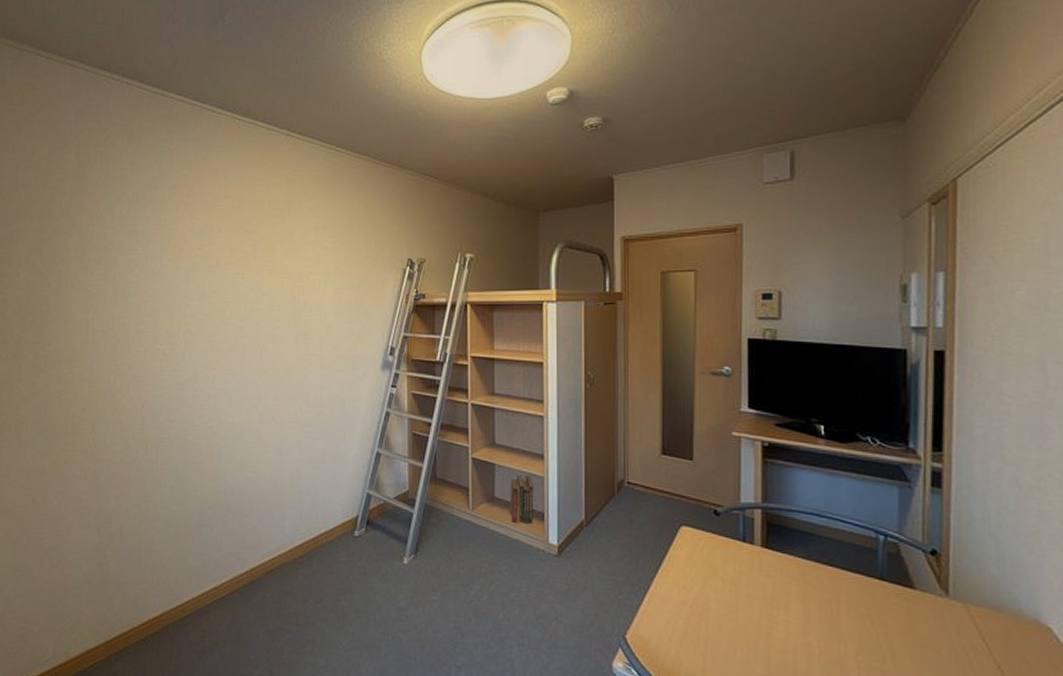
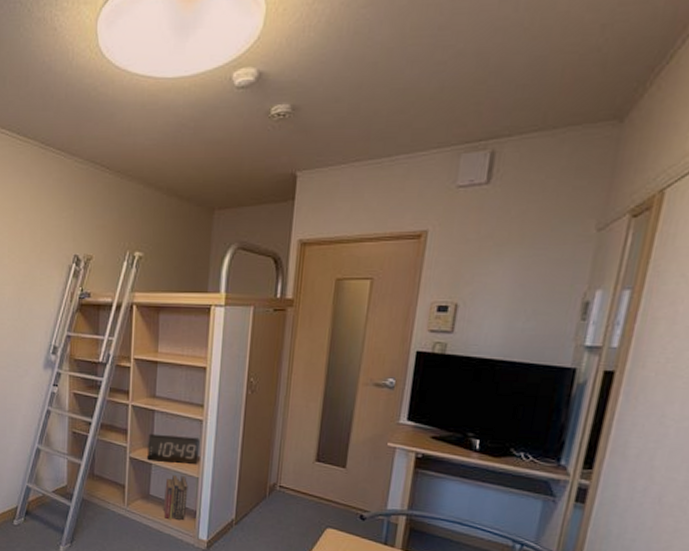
alarm clock: none [490,432,542,464] -> present [147,433,200,465]

